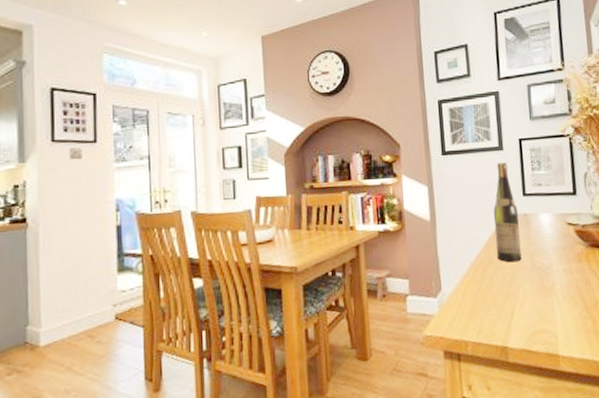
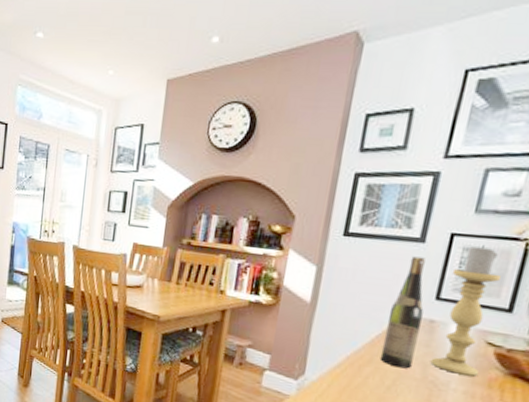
candle holder: none [528,144,570,256] -> present [430,244,500,377]

